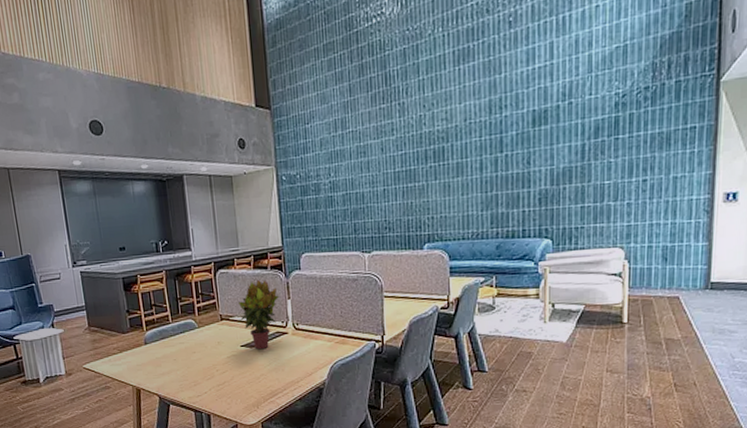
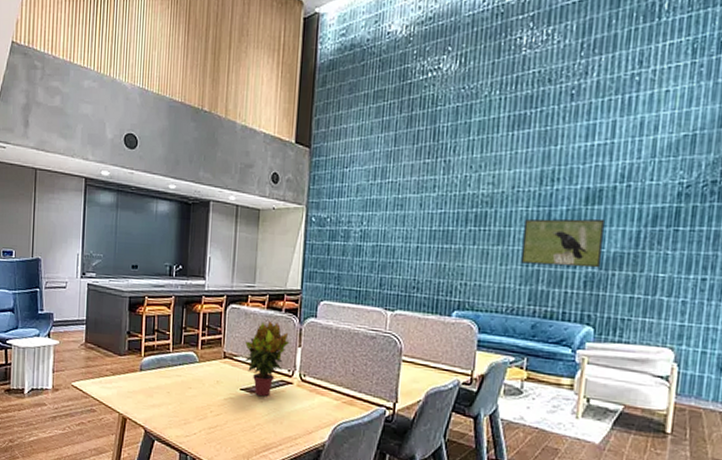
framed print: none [480,137,553,190] -> present [521,218,604,268]

